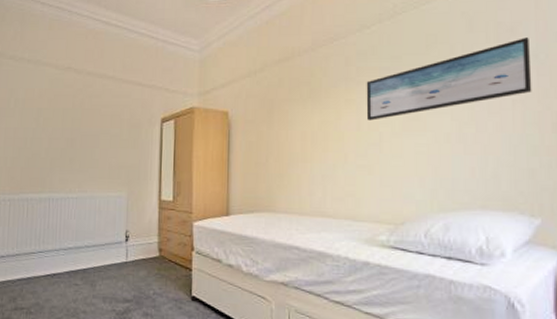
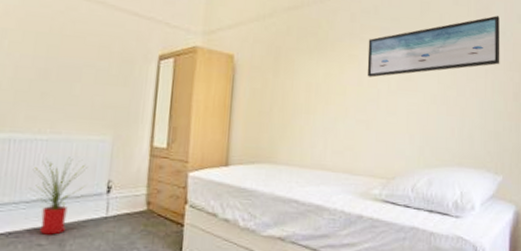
house plant: none [65,211,108,277] -> present [28,157,87,235]

